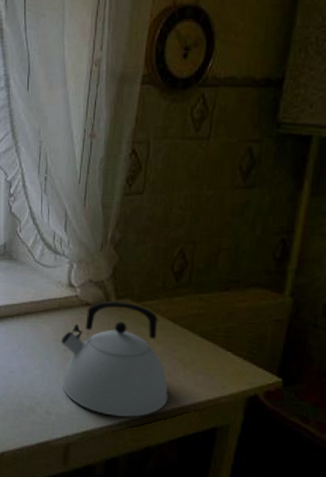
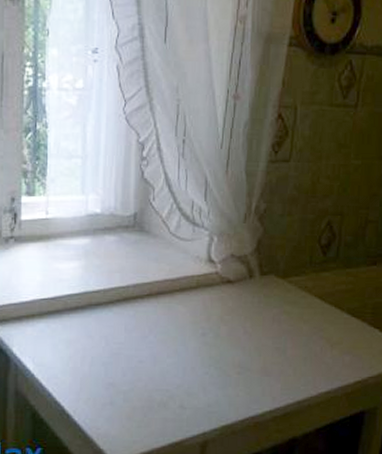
kettle: present [61,300,169,417] -> none [198,277,315,406]

